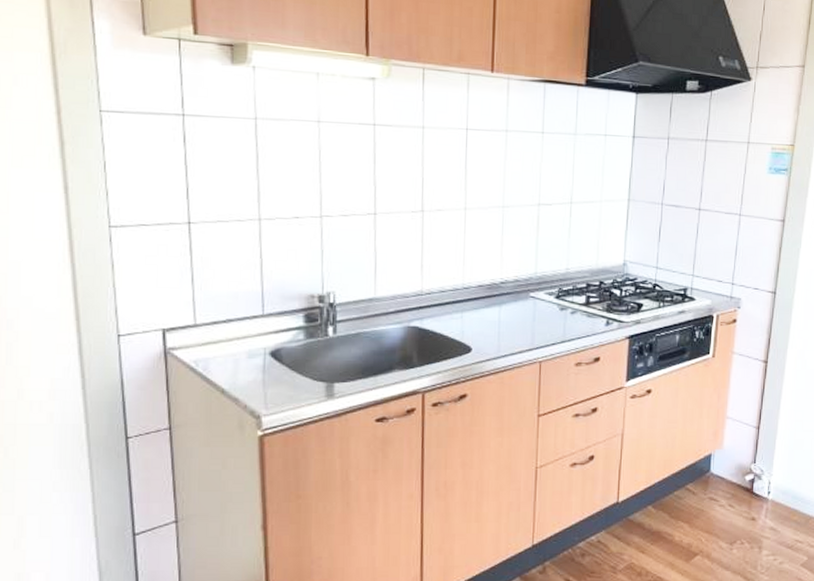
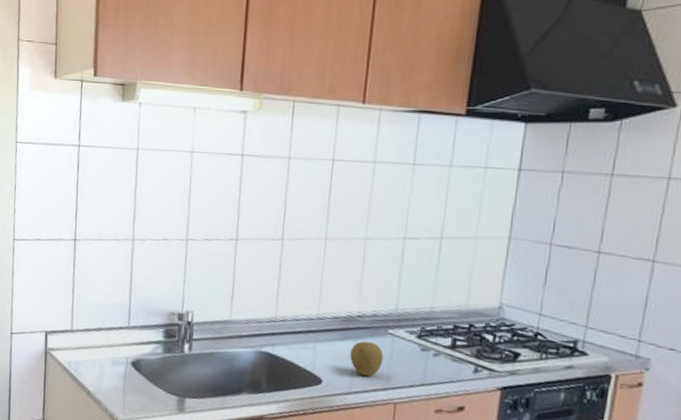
fruit: none [496,306,527,340] -> present [350,341,384,377]

